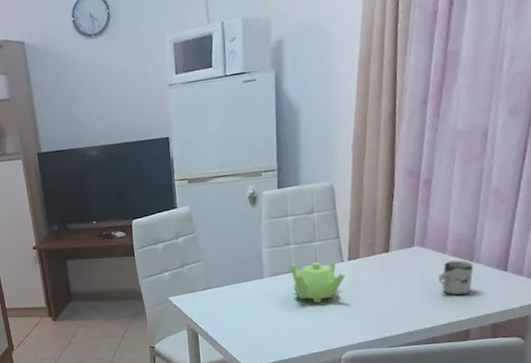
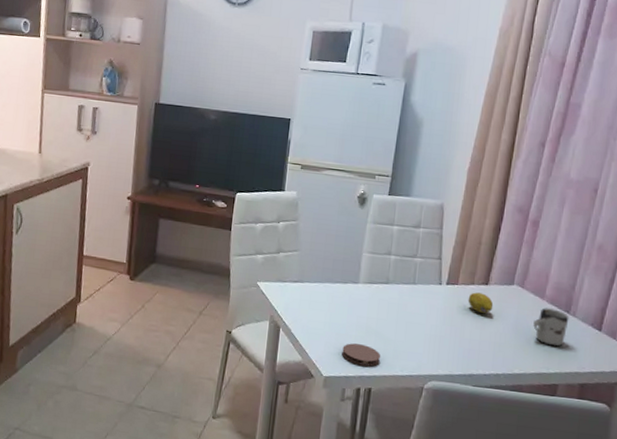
coaster: none [259,332,297,352] -> present [342,343,381,367]
teapot: present [290,262,346,304] -> none [387,276,442,323]
fruit: none [371,261,397,280] -> present [468,292,494,313]

